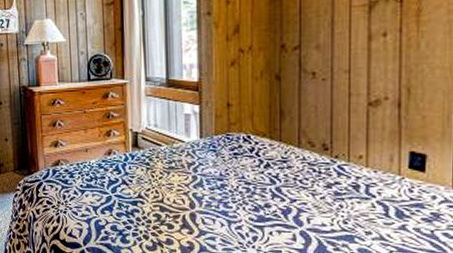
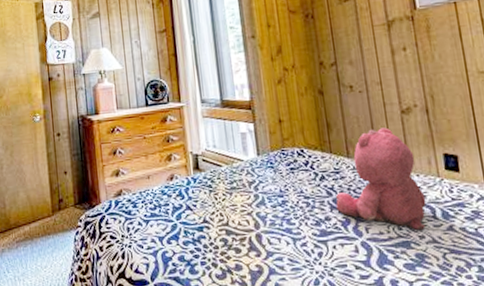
teddy bear: none [278,119,380,227] -> present [336,127,426,231]

